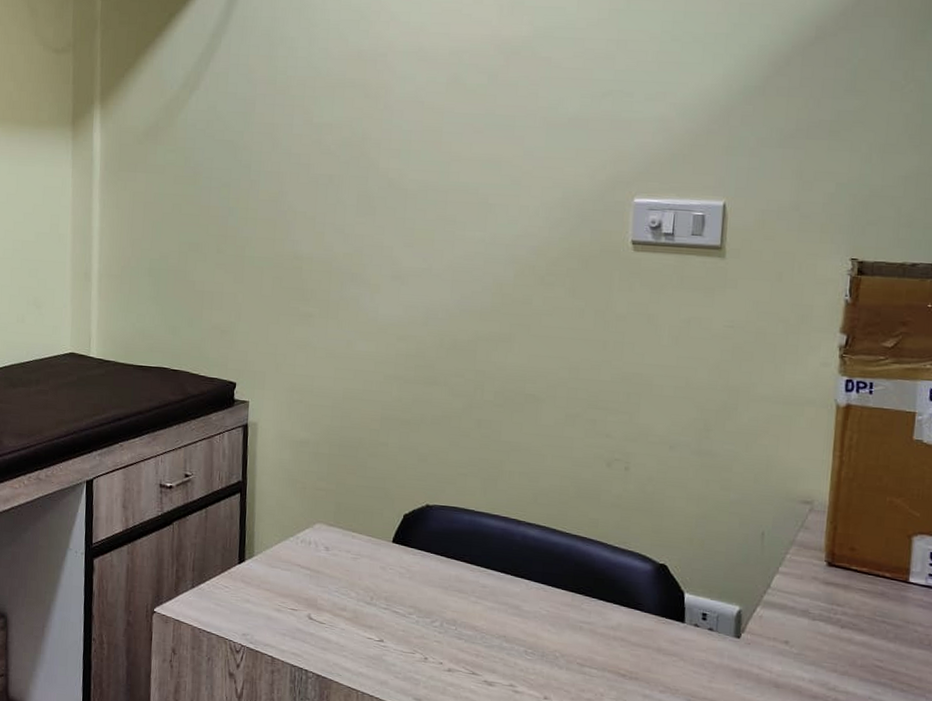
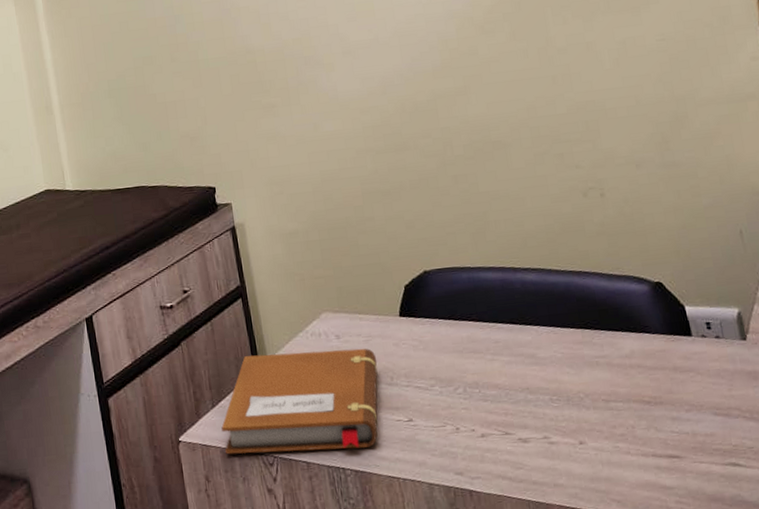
notebook: none [196,548,361,657] -> present [221,348,378,455]

